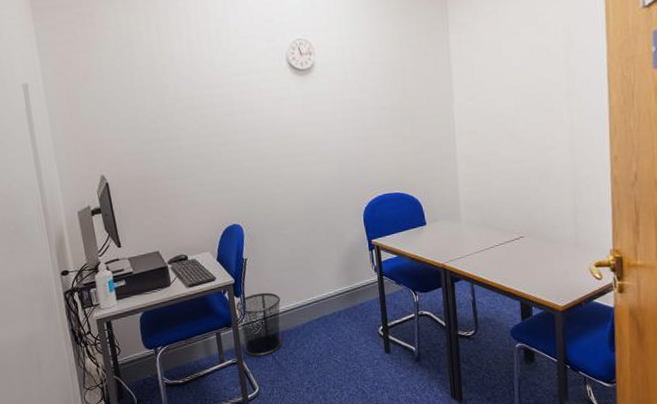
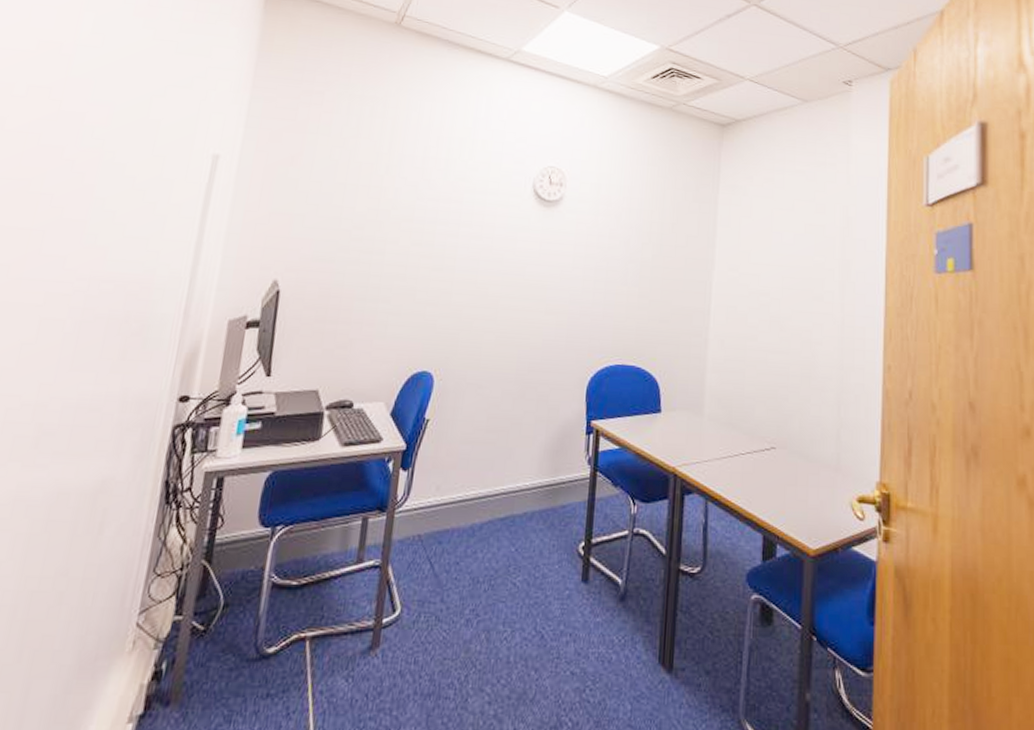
waste bin: present [235,292,282,357] -> none [395,469,460,561]

